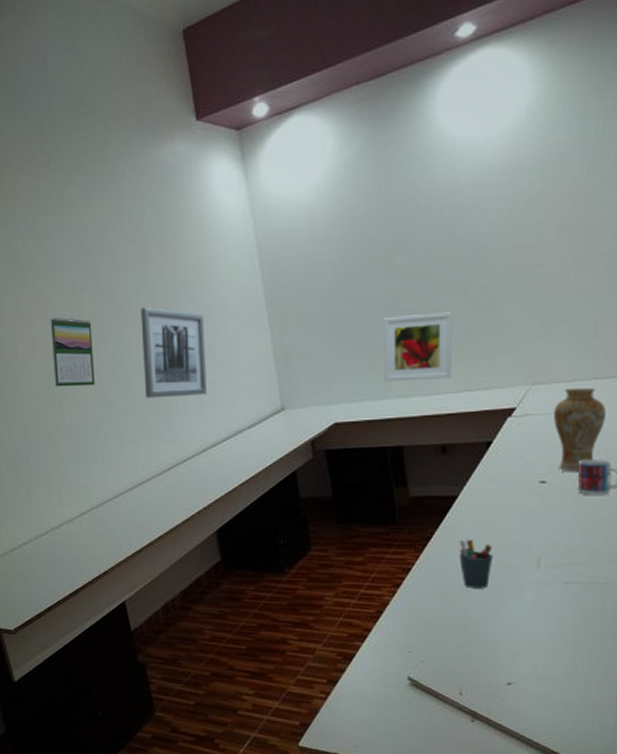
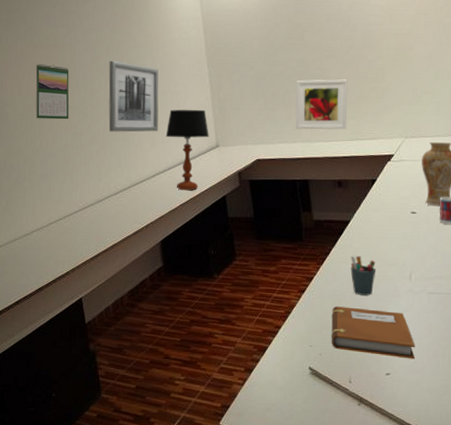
table lamp: none [216,364,272,467] -> present [165,110,209,191]
notebook: none [435,603,545,665] -> present [331,306,415,359]

